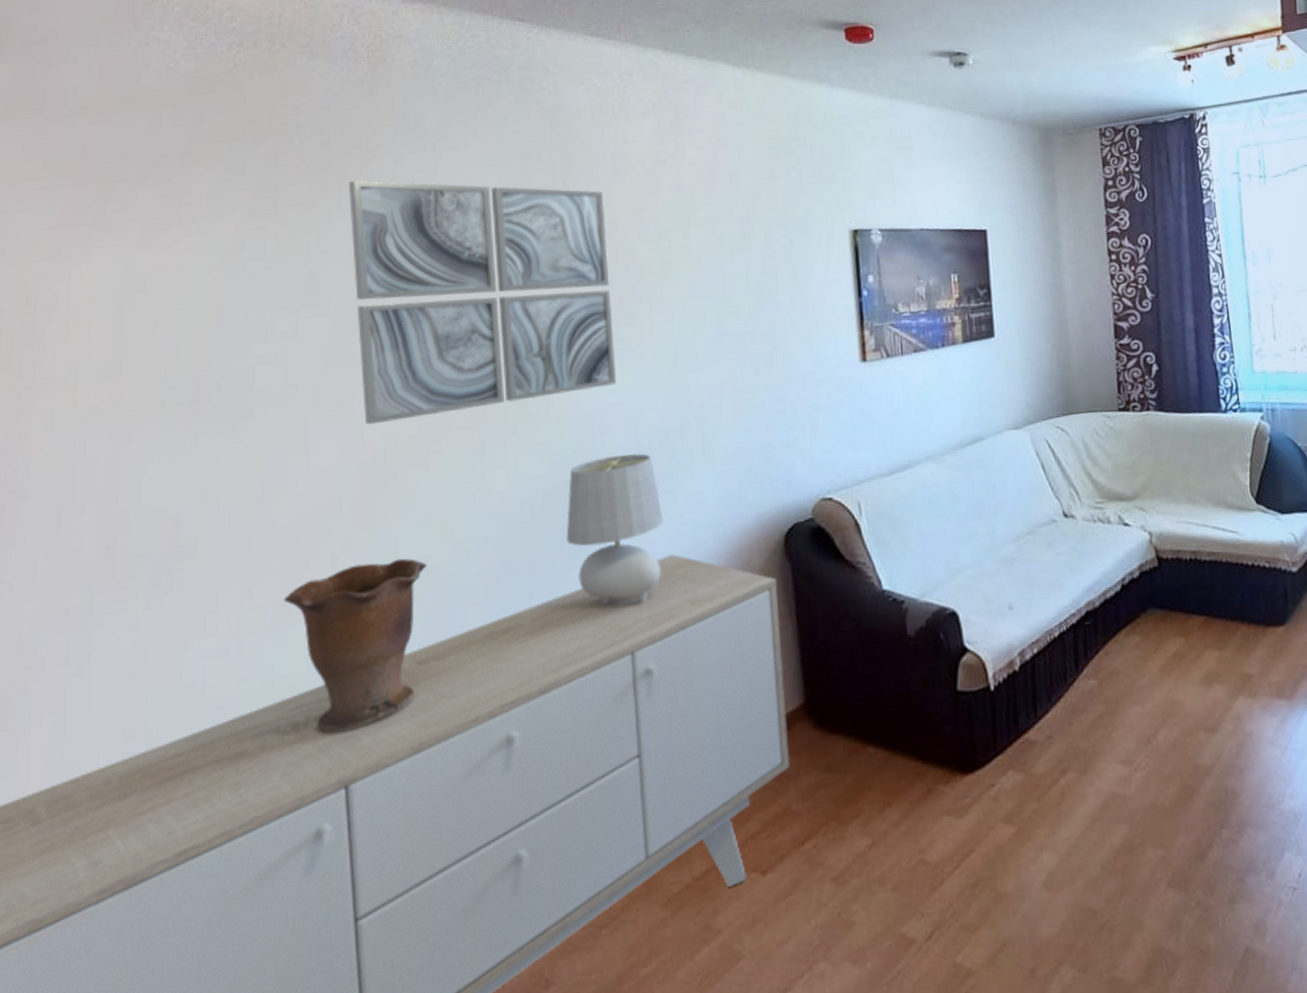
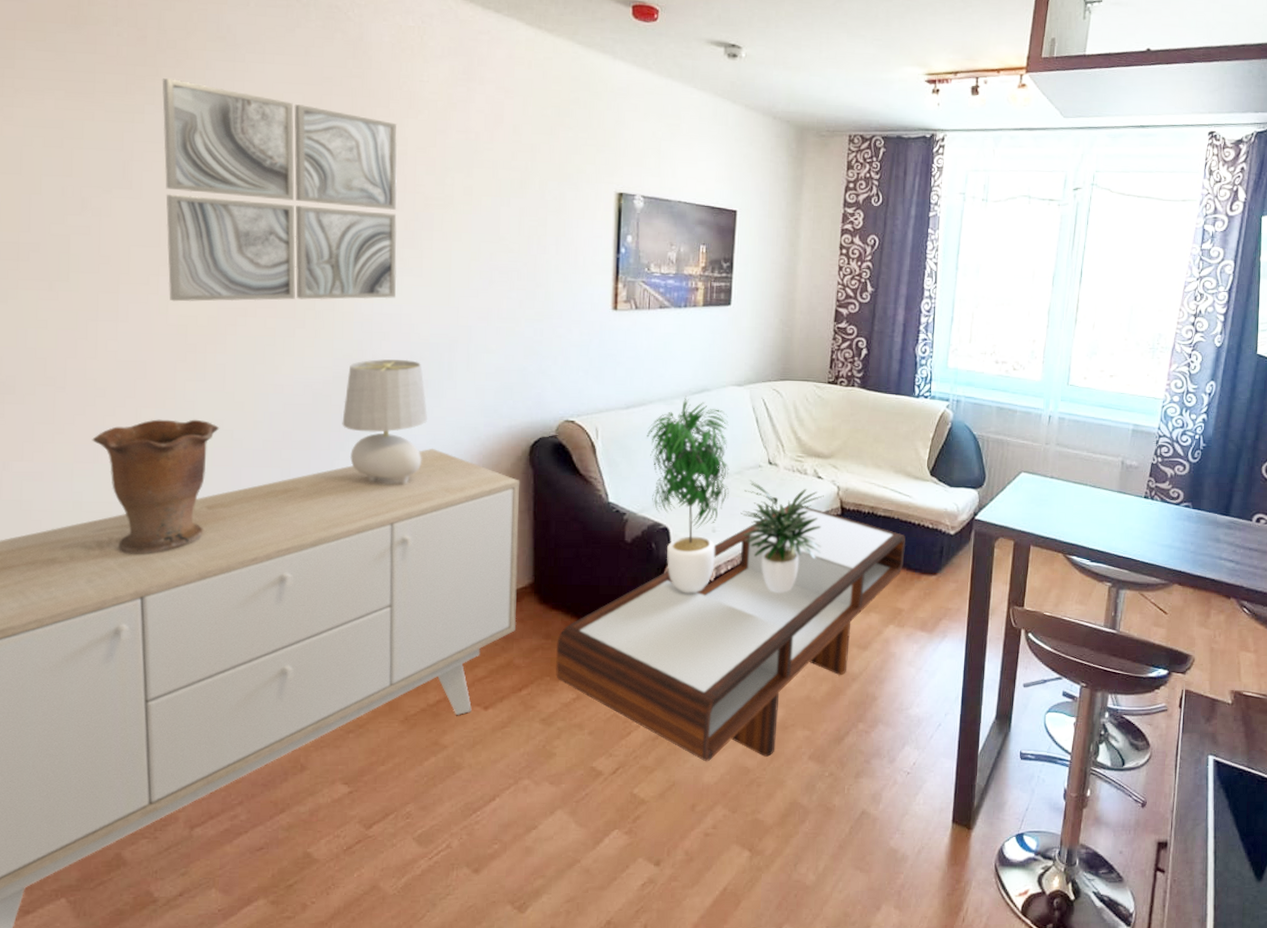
coffee table: none [841,560,1243,908] -> present [556,503,906,762]
potted plant: none [917,449,1143,691] -> present [646,396,824,594]

